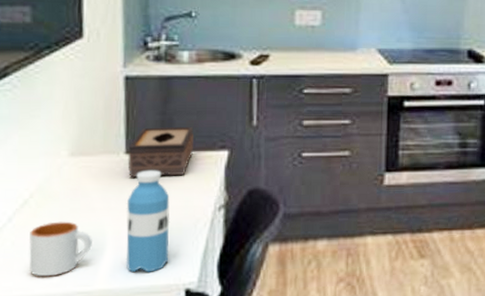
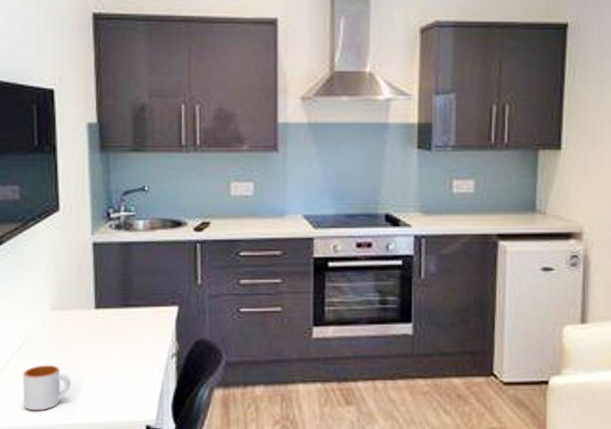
water bottle: present [125,170,170,273] -> none [97,323,132,410]
tissue box: present [127,126,194,178] -> none [97,285,149,329]

